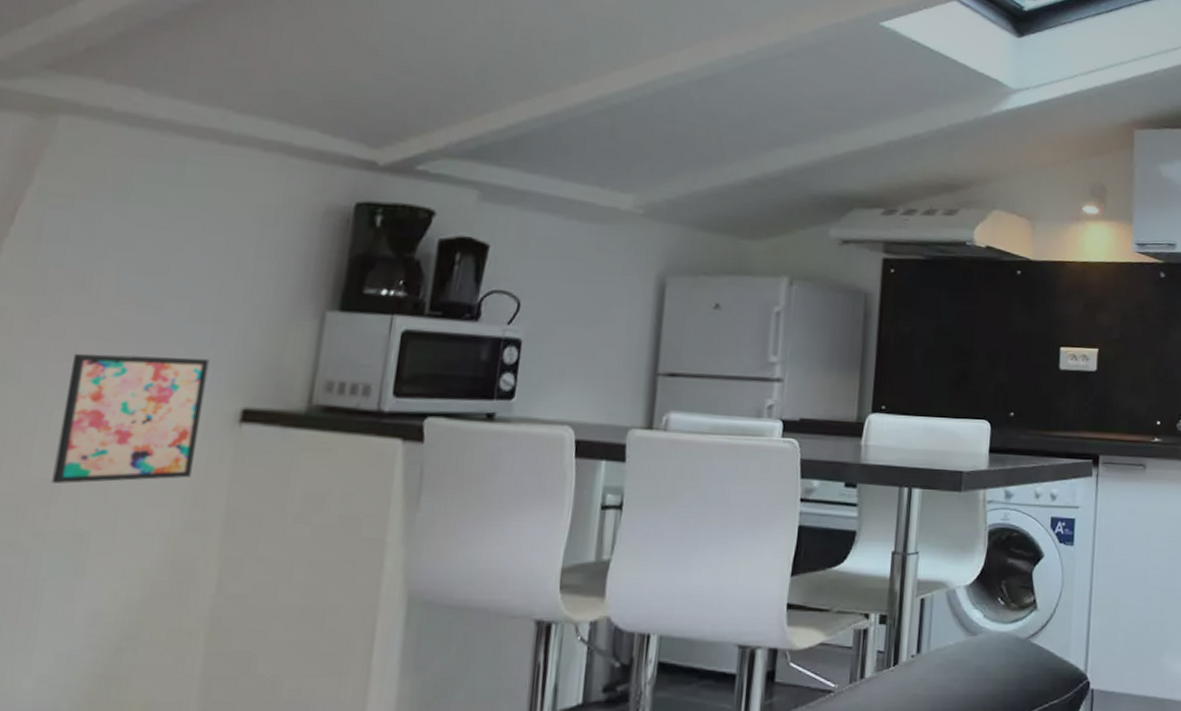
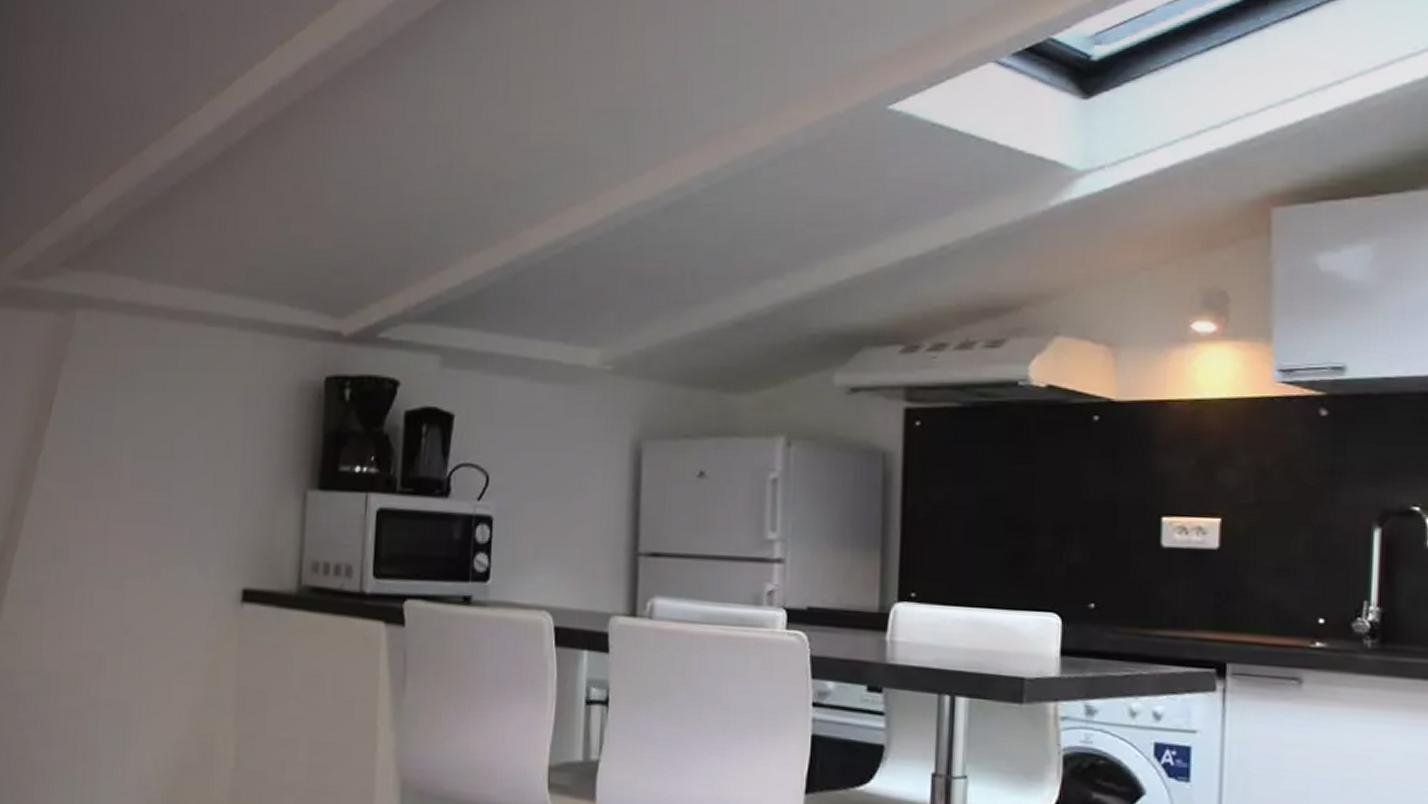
wall art: present [51,353,210,484] -> none [99,535,212,657]

